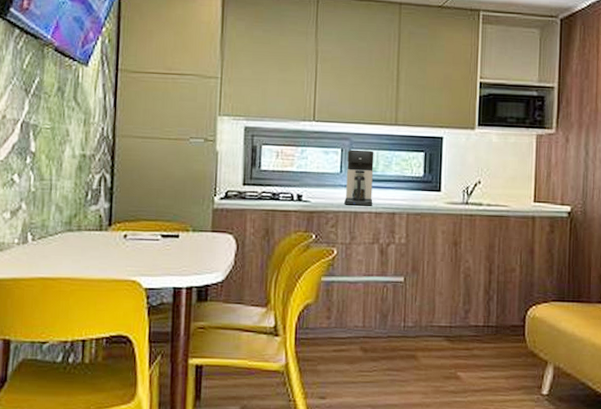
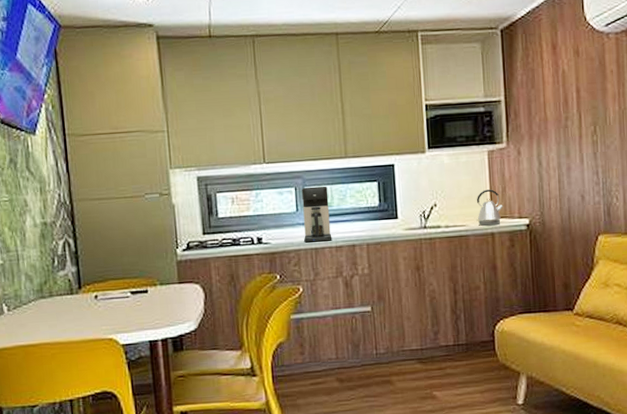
kettle: none [517,173,547,210] -> present [475,189,503,227]

